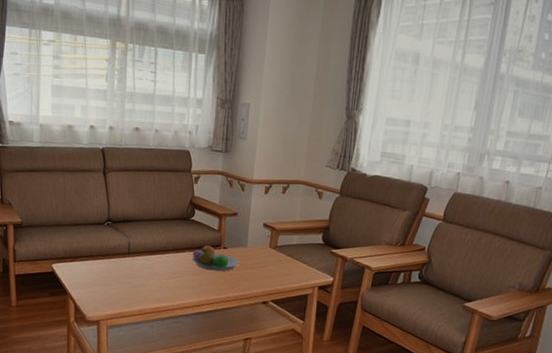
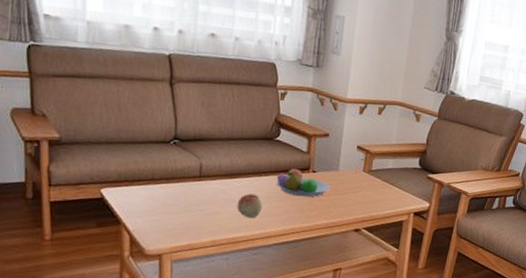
fruit: none [159,268,180,291] -> present [237,193,262,219]

